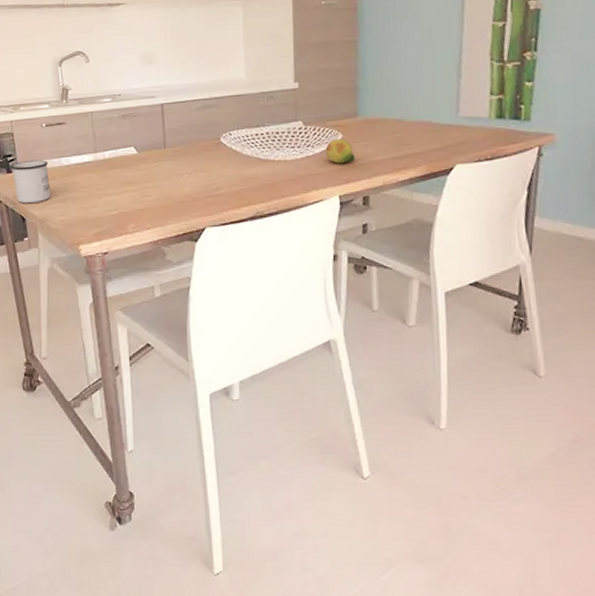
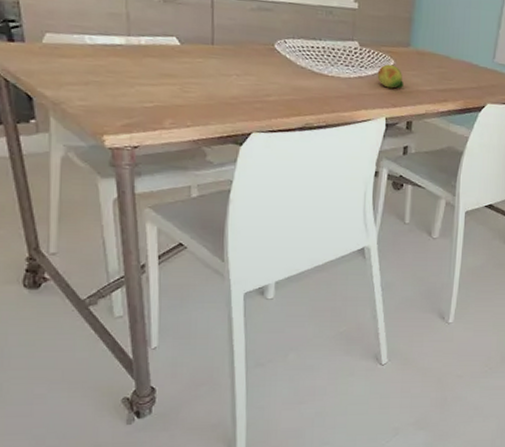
mug: present [10,160,51,203] -> none [13,30,69,82]

